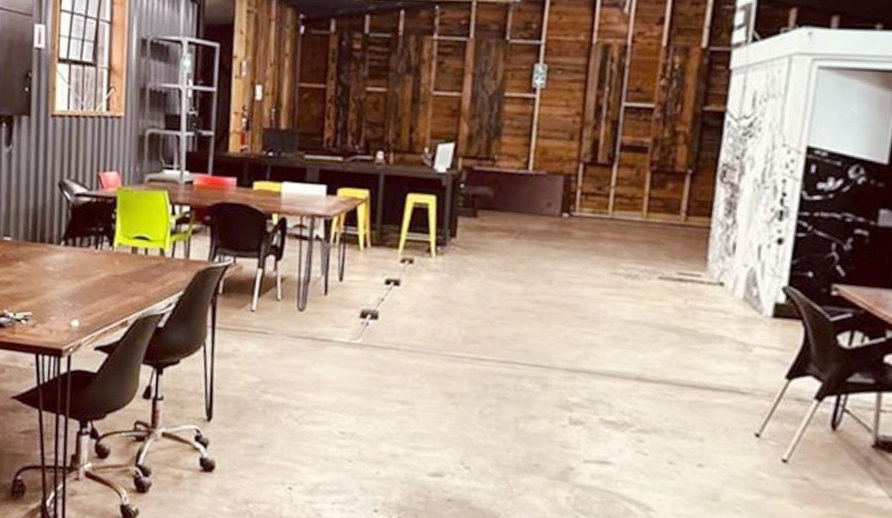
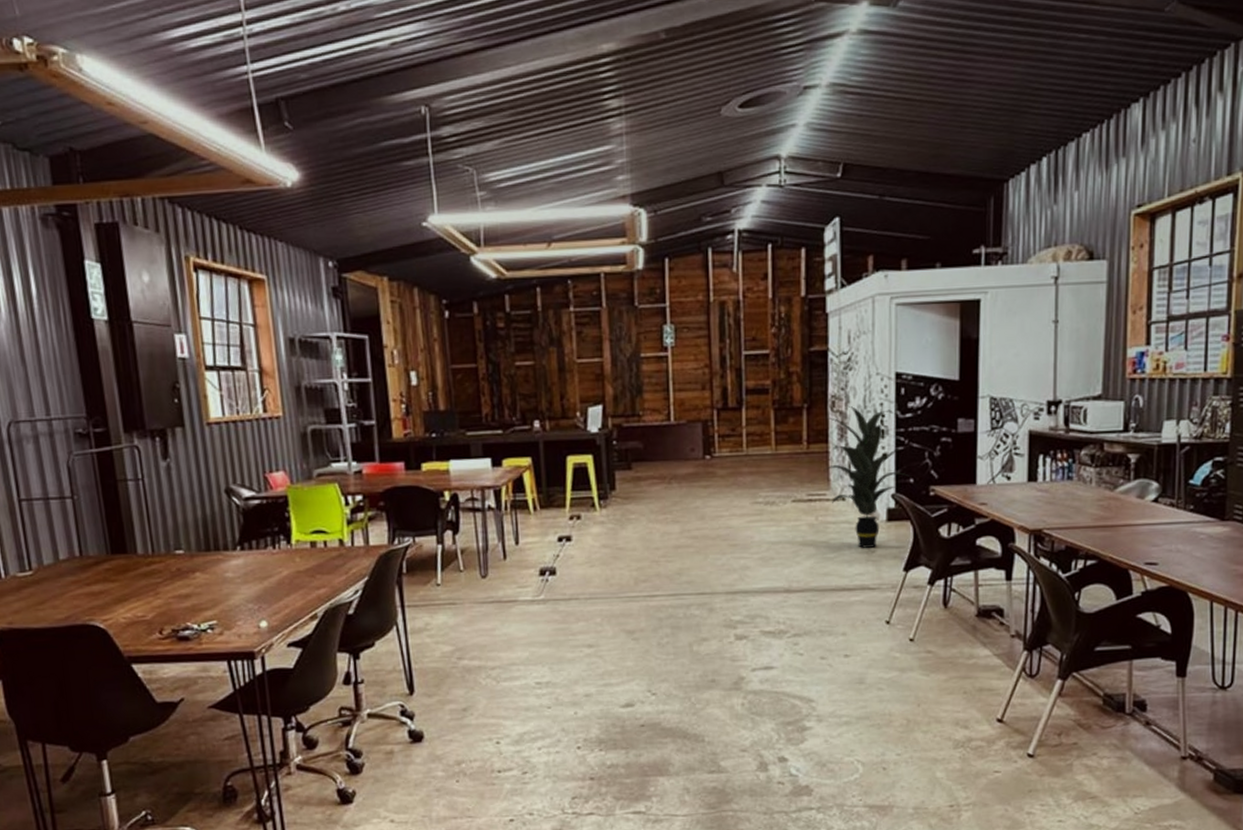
indoor plant: none [701,177,811,346] -> present [823,405,912,548]

